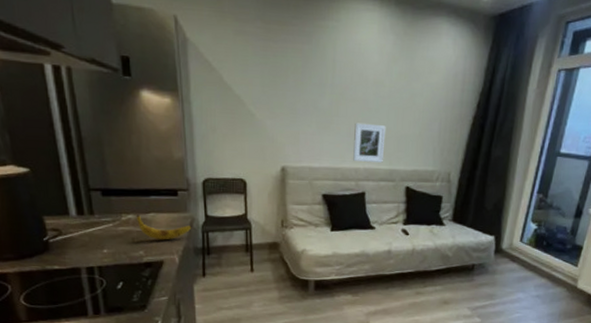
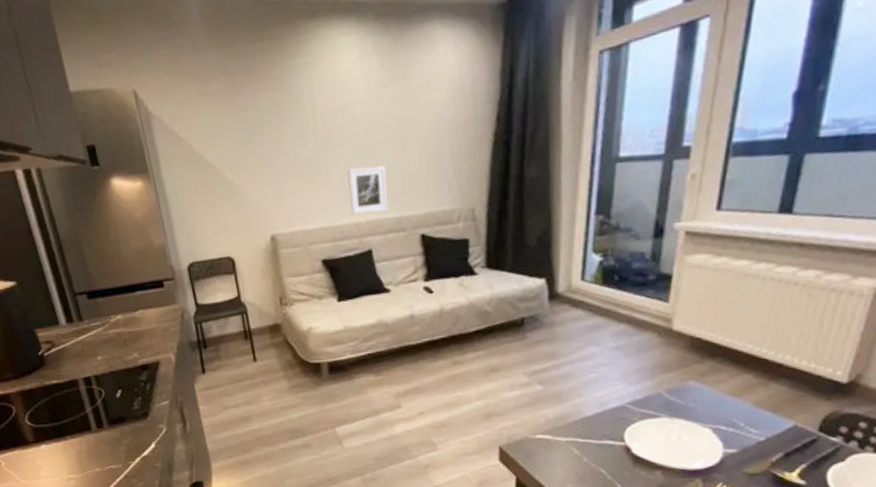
banana: present [136,214,192,240] -> none [124,314,184,339]

